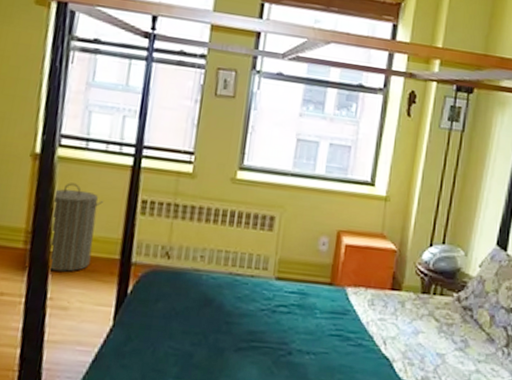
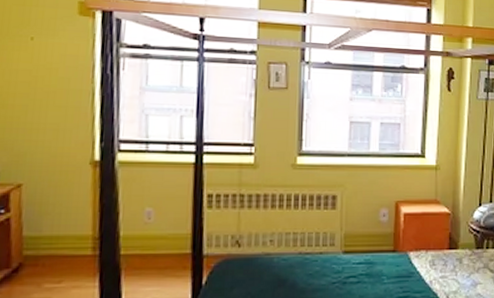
laundry hamper: present [48,182,103,272] -> none [119,186,169,272]

